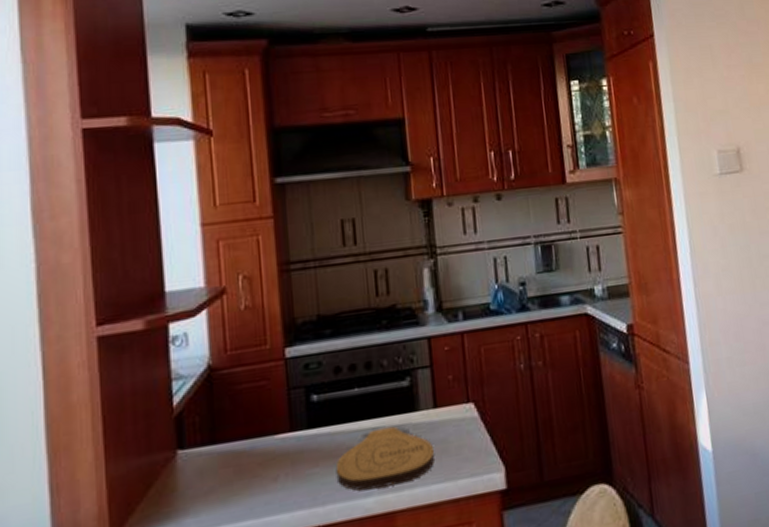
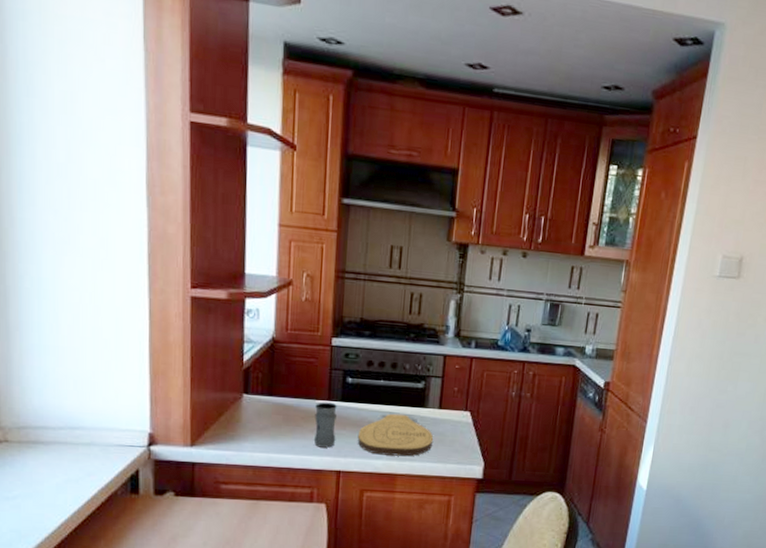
jar: none [275,433,308,500] -> present [313,402,337,448]

